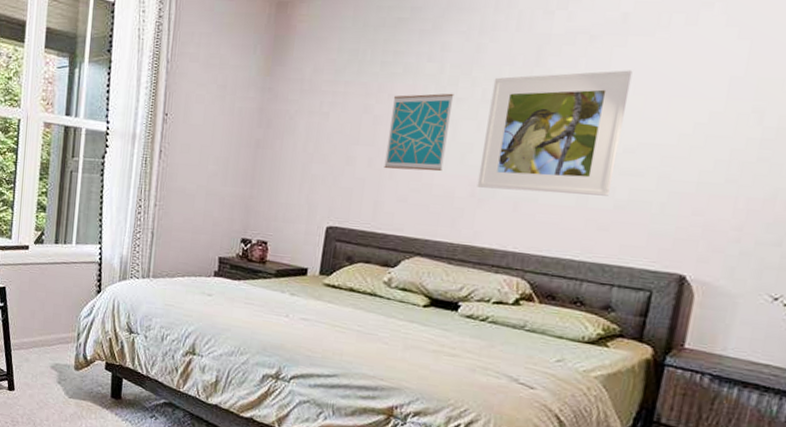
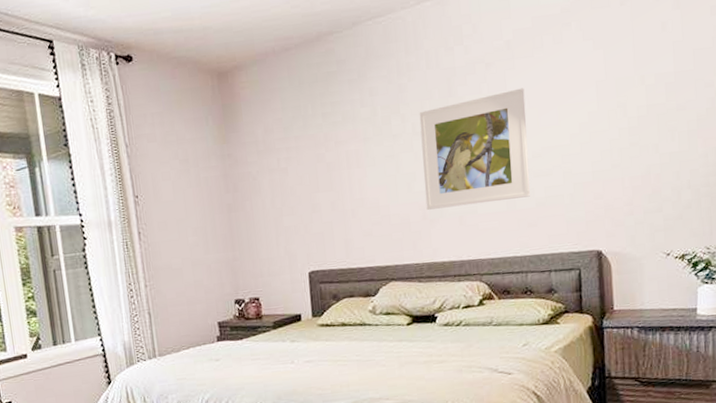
wall art: present [384,93,454,172] -> none [339,131,395,209]

